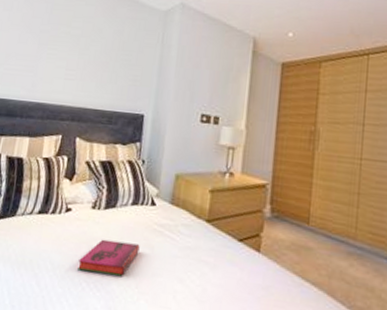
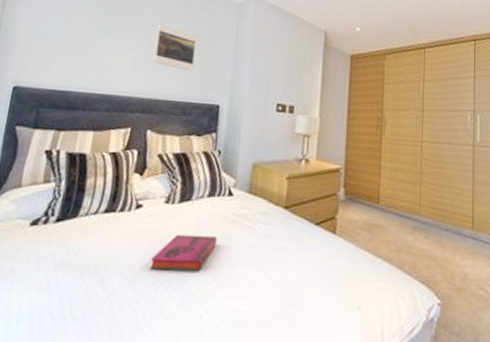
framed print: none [82,34,124,81] -> present [153,24,197,71]

